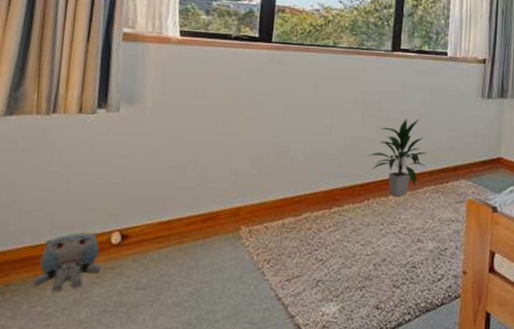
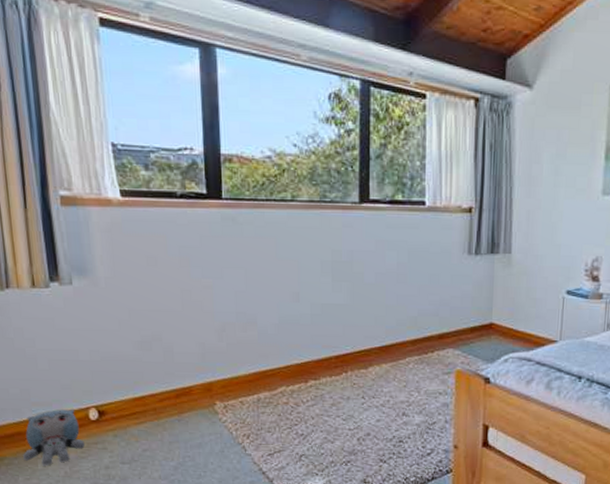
indoor plant: present [369,118,428,197] -> none [343,281,409,368]

